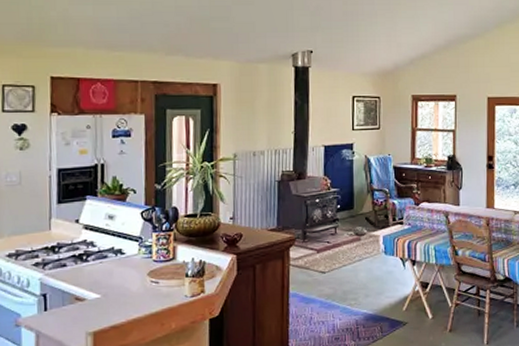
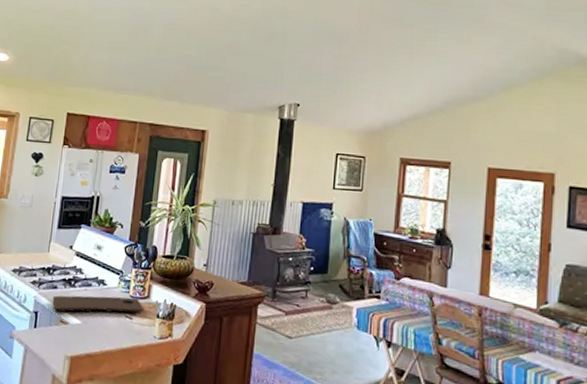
cutting board: none [62,262,171,289] -> present [52,295,144,314]

